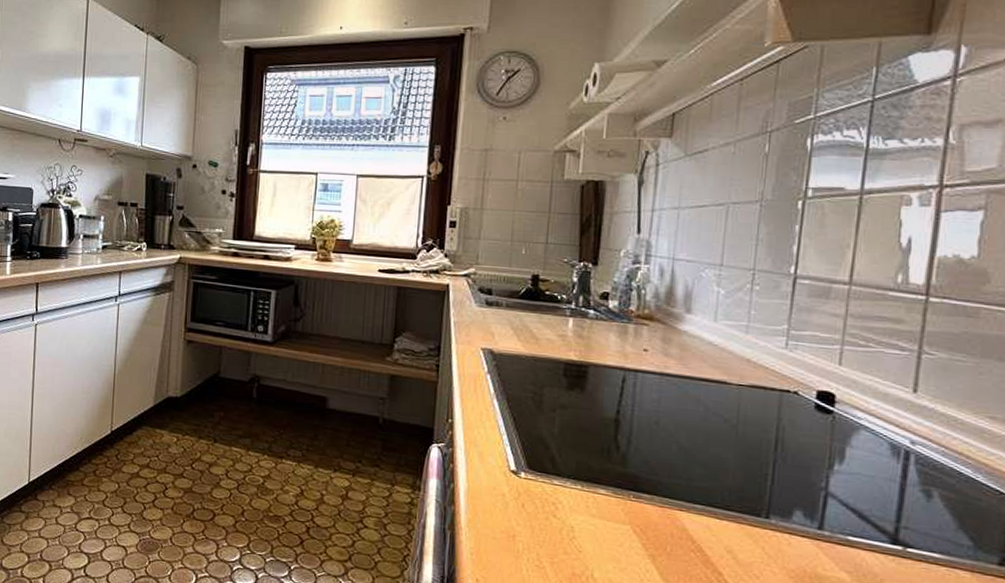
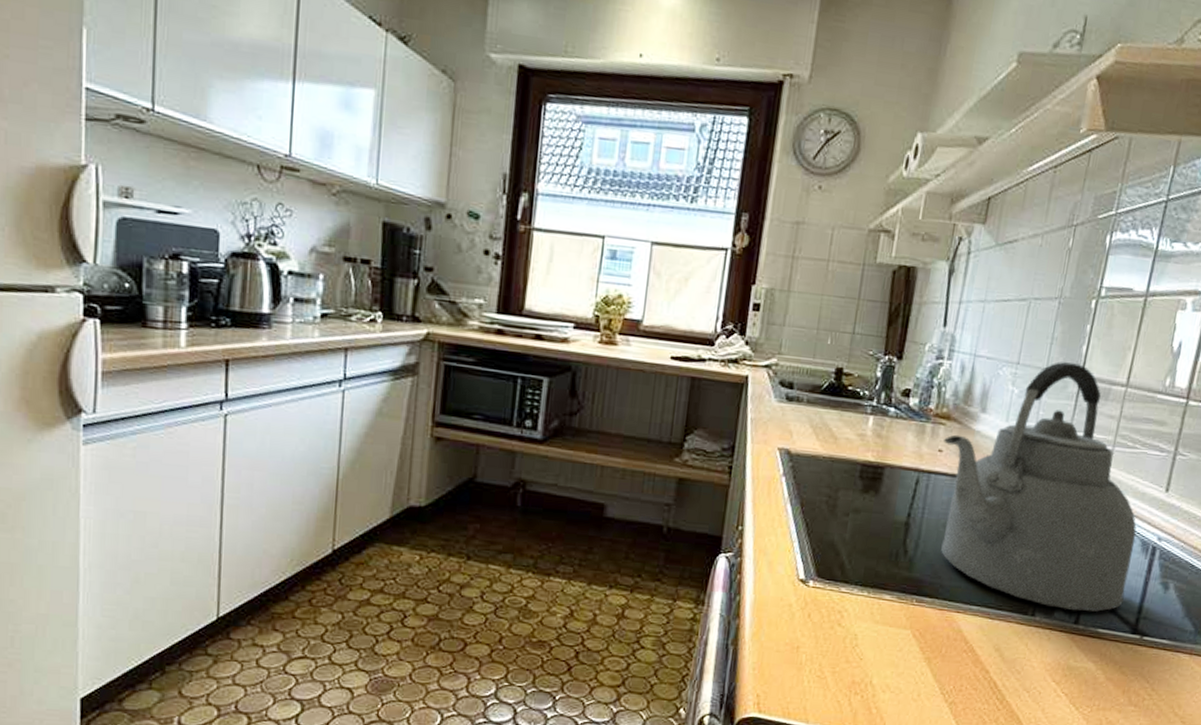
kettle: none [648,262,883,518] -> present [941,362,1137,612]

